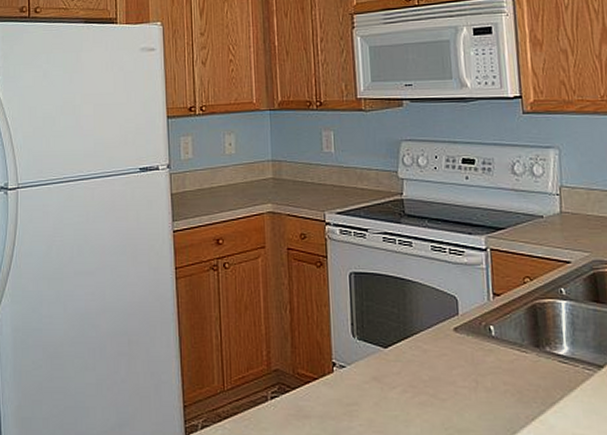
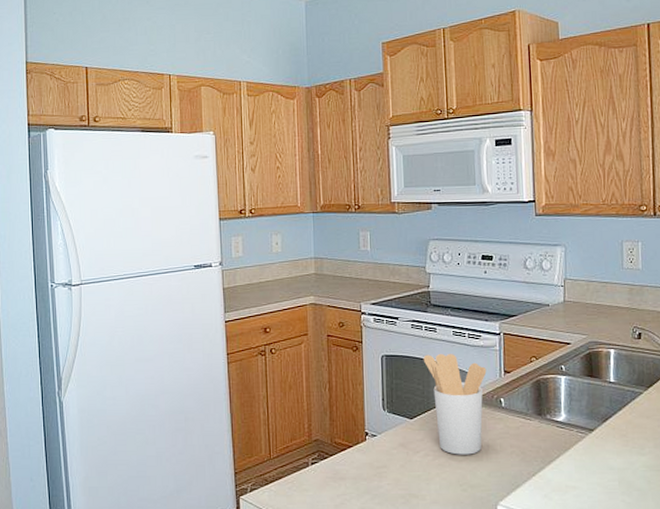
utensil holder: none [397,272,472,393] -> present [423,354,487,455]

